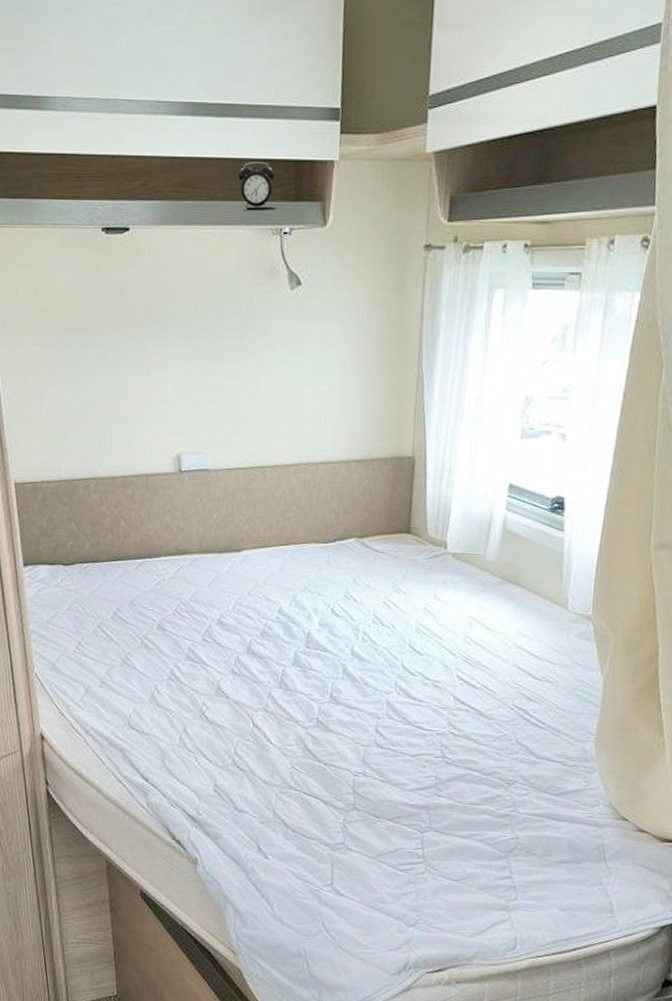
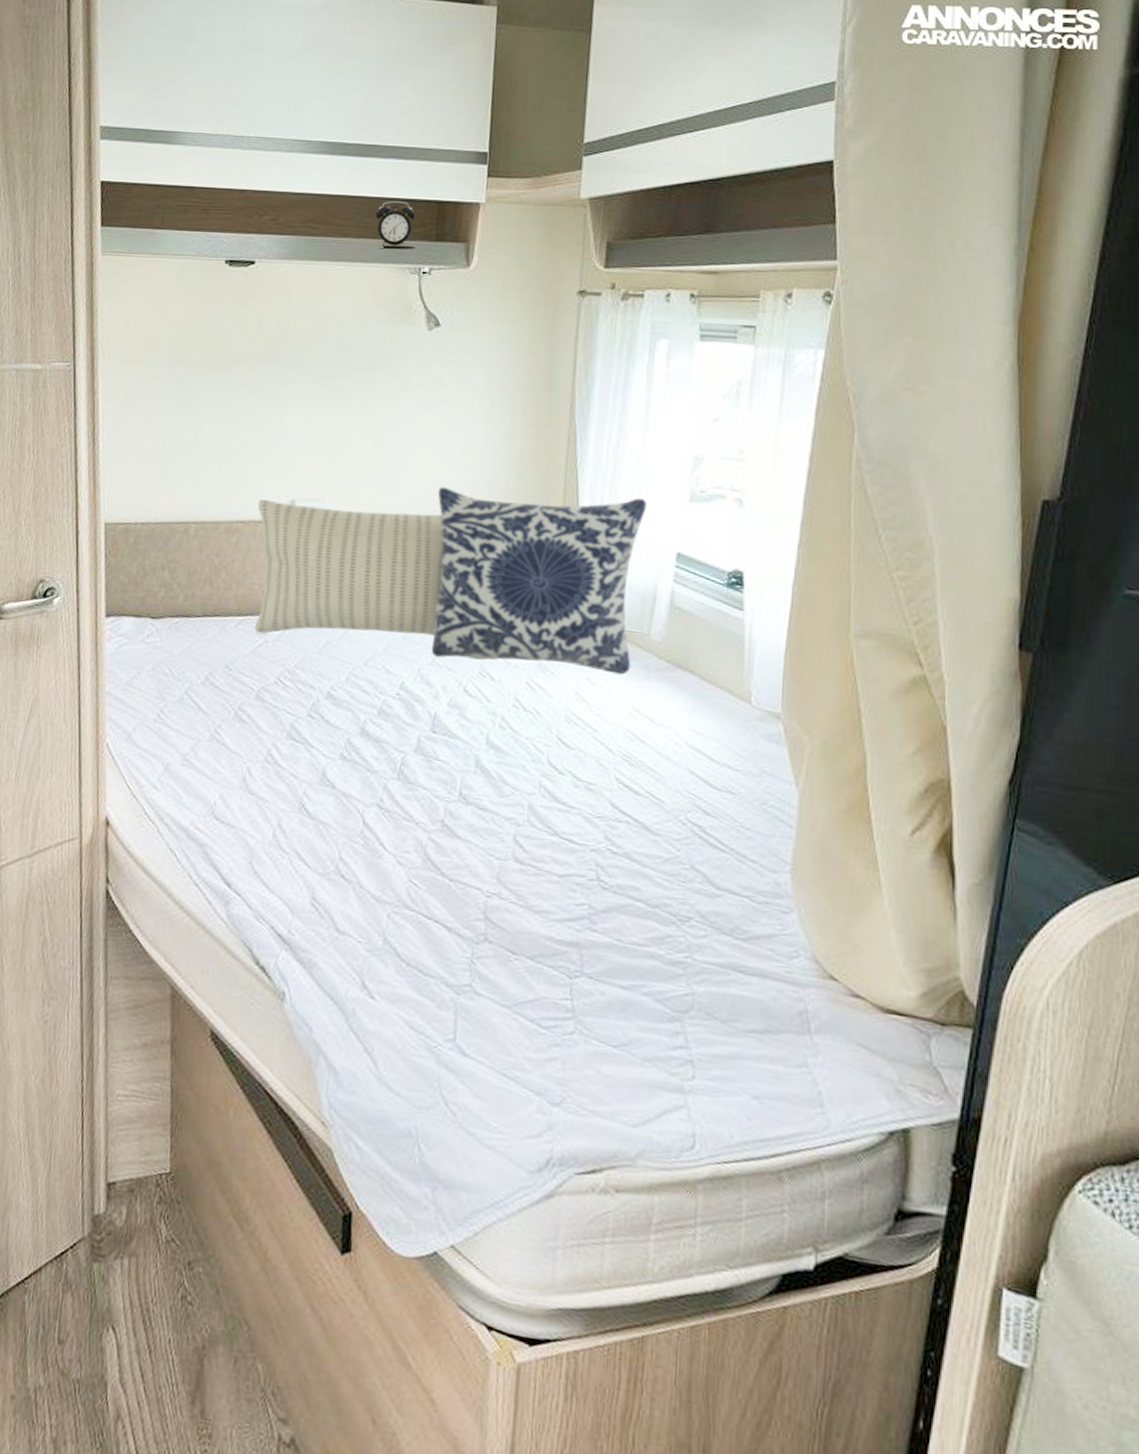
pillow: none [147,454,311,573] -> present [254,499,444,636]
cushion: none [303,435,485,591] -> present [431,486,647,675]

